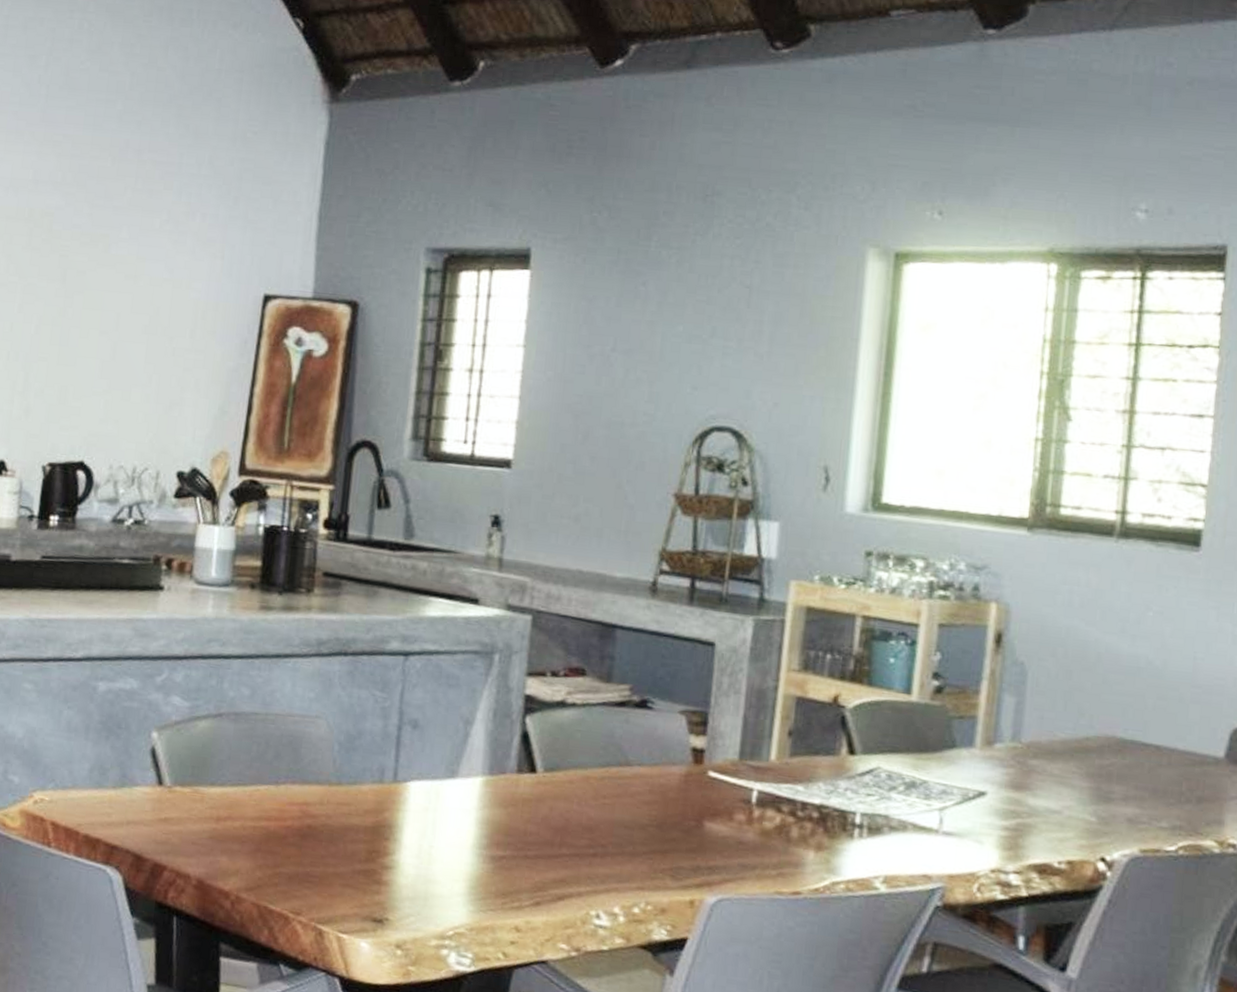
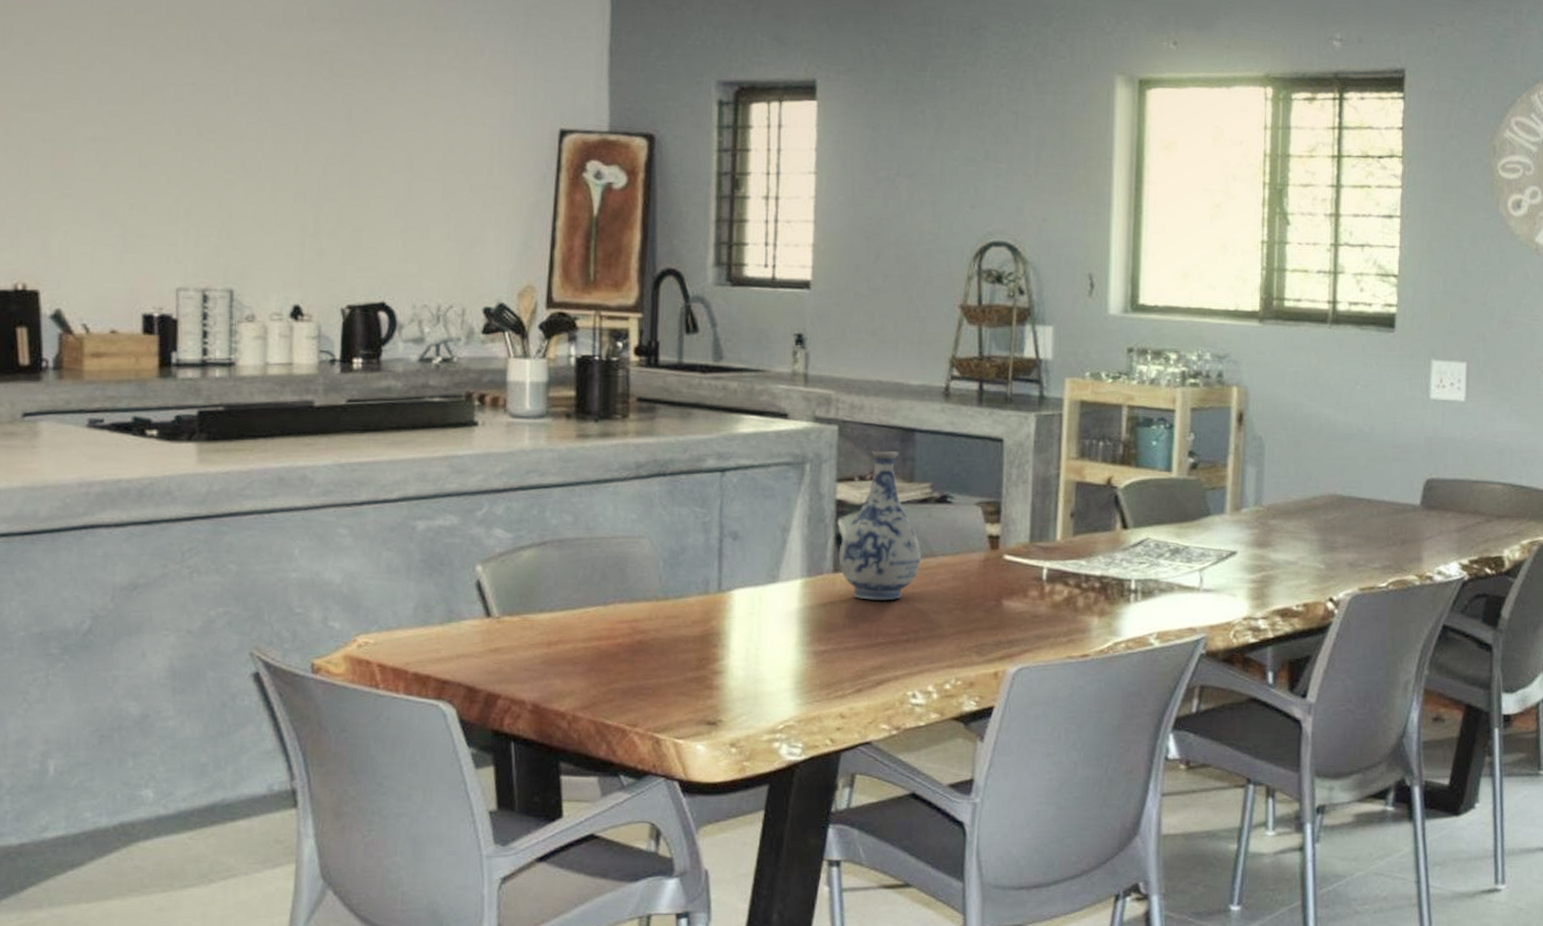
vase: none [523,645,615,809] -> present [838,451,921,600]

